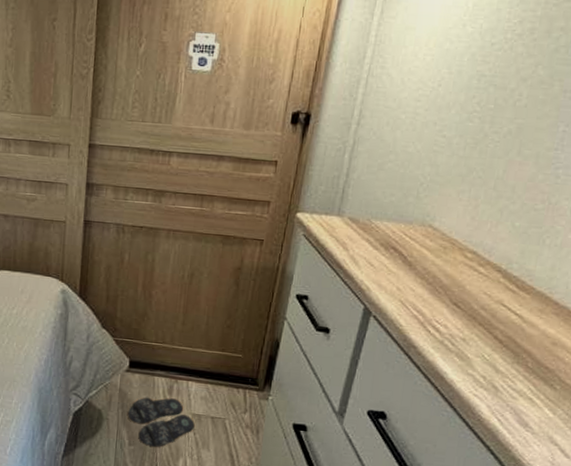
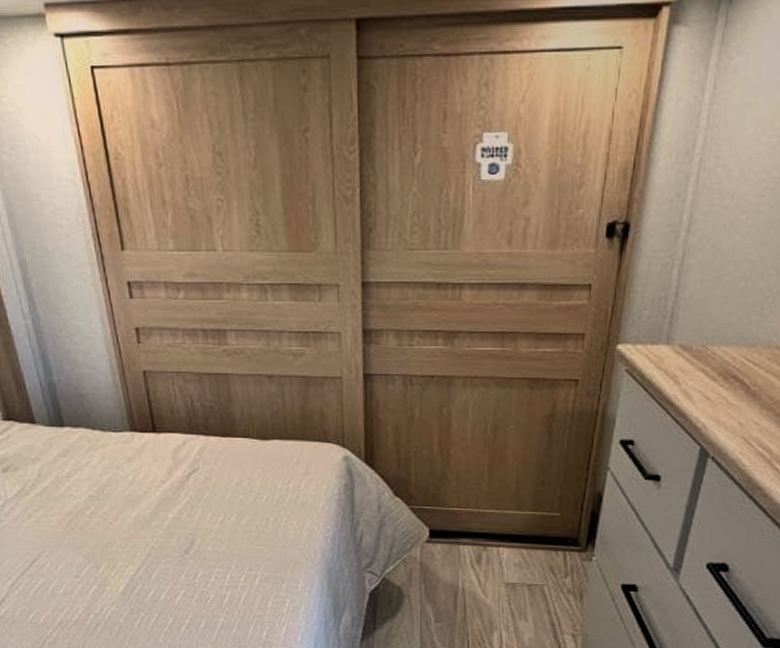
slippers: present [128,397,195,448] -> none [432,568,509,623]

